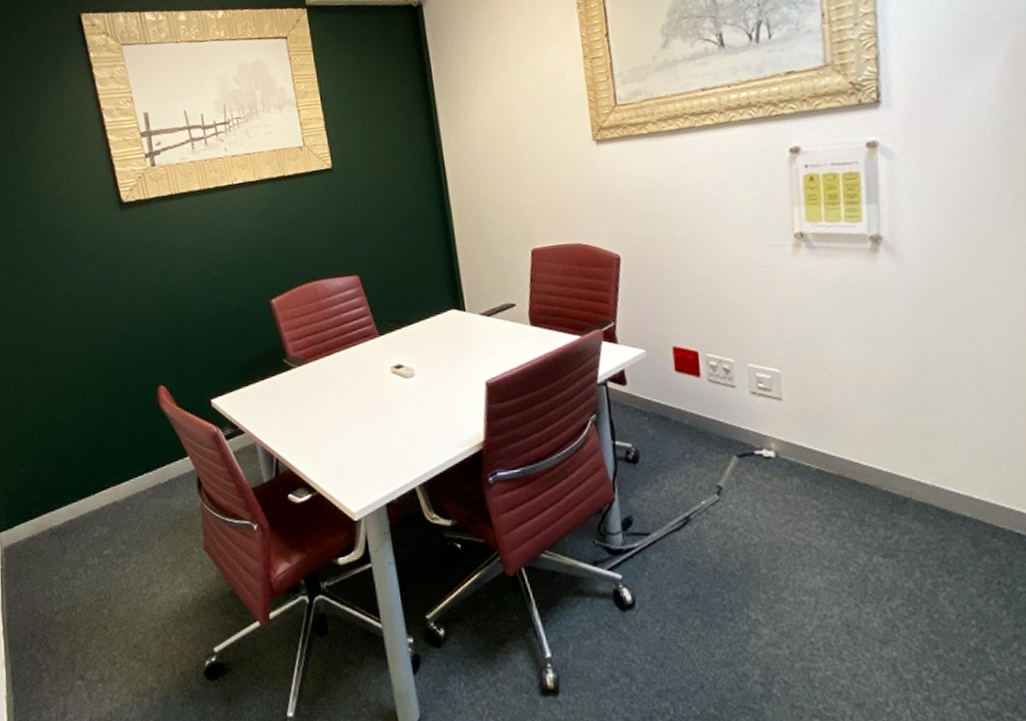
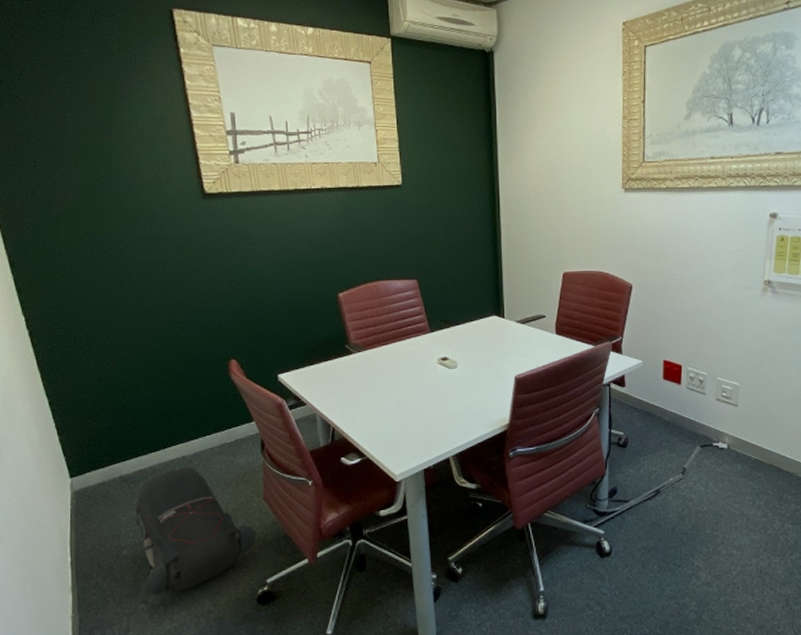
backpack: none [67,515,200,669] -> present [136,468,257,595]

